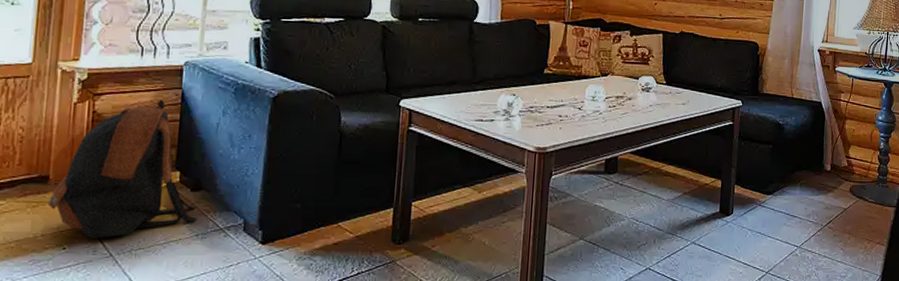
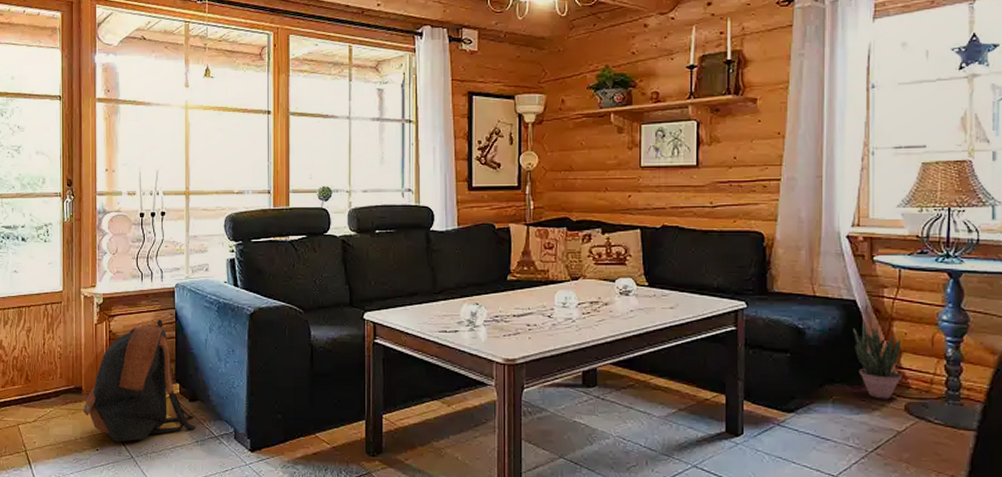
potted plant: none [818,124,851,183] -> present [853,327,903,400]

